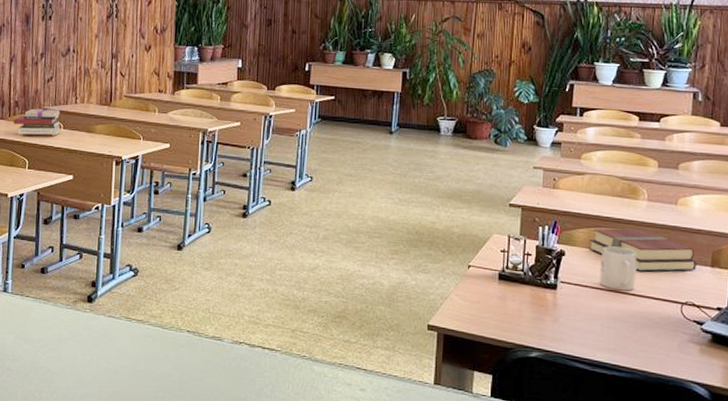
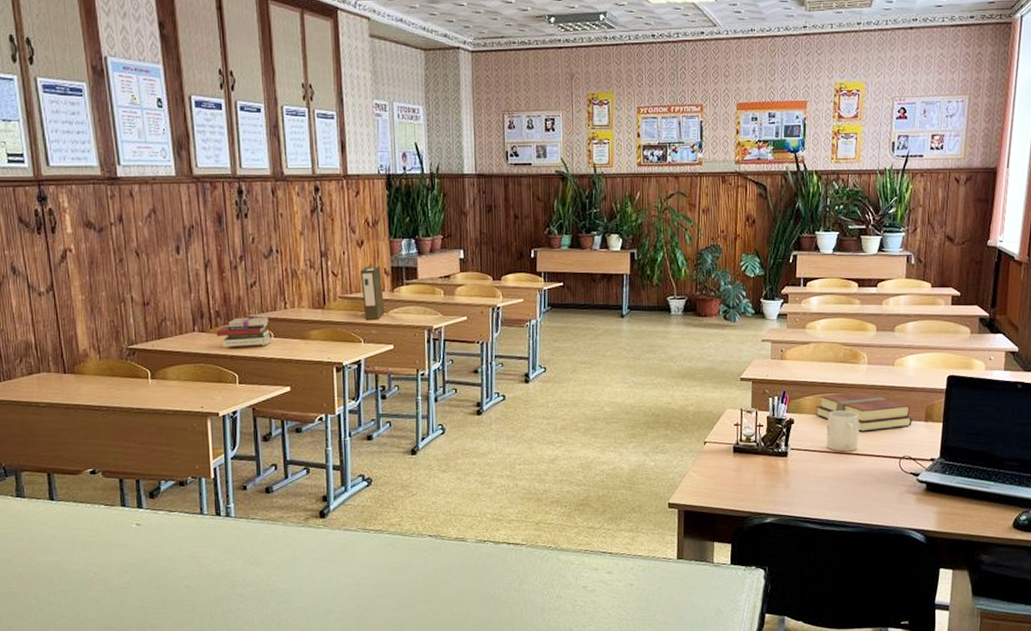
binder: none [145,69,165,120] -> present [361,265,384,321]

